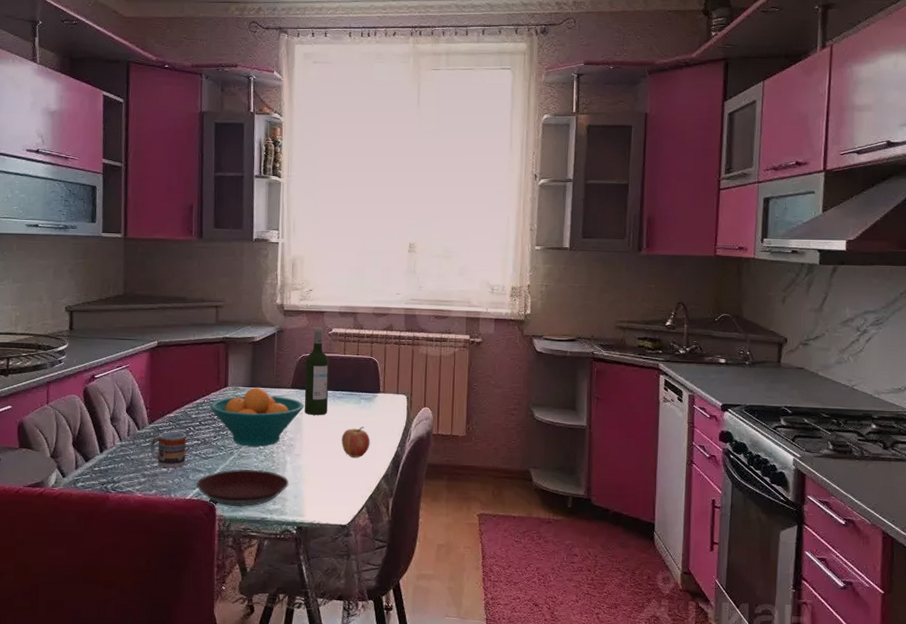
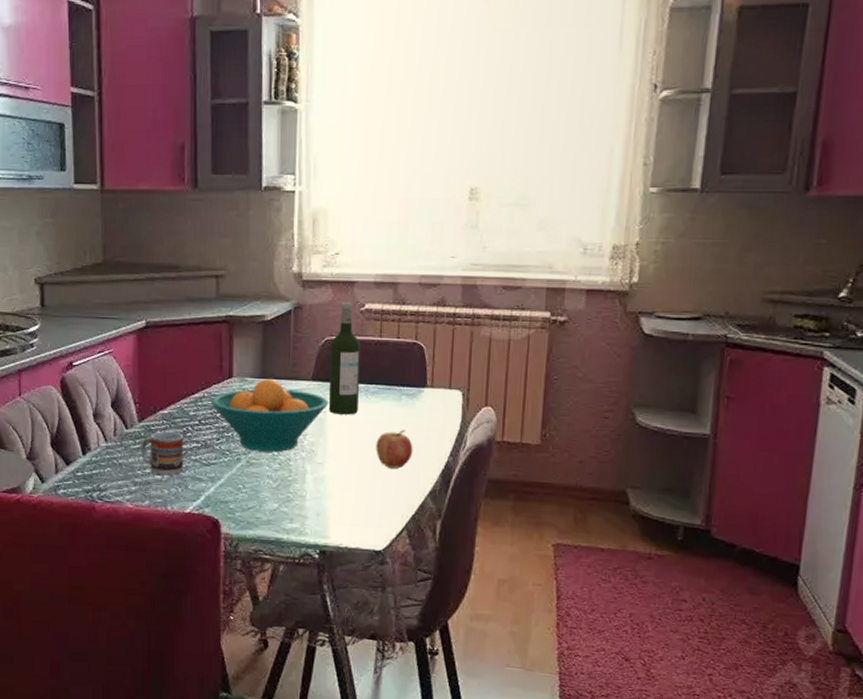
plate: present [197,469,289,507] -> none [197,478,309,525]

